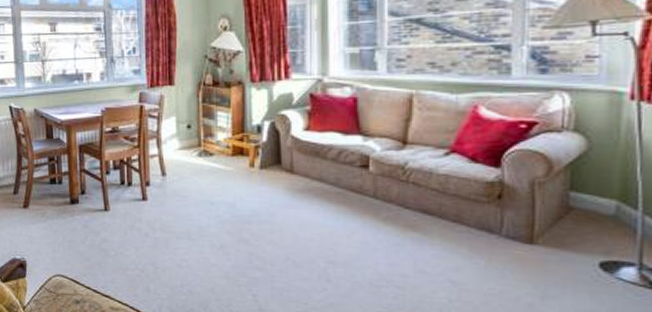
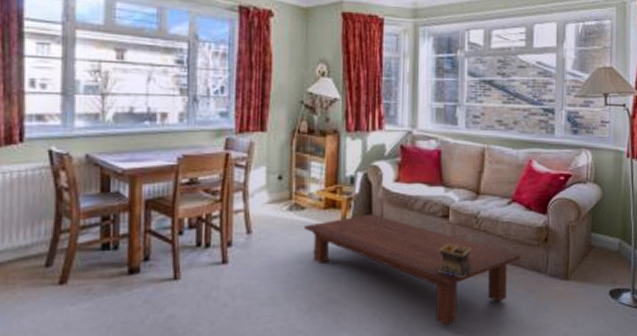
coffee table: none [212,161,463,278] -> present [303,214,521,326]
decorative box: none [358,195,400,230] -> present [438,244,473,278]

